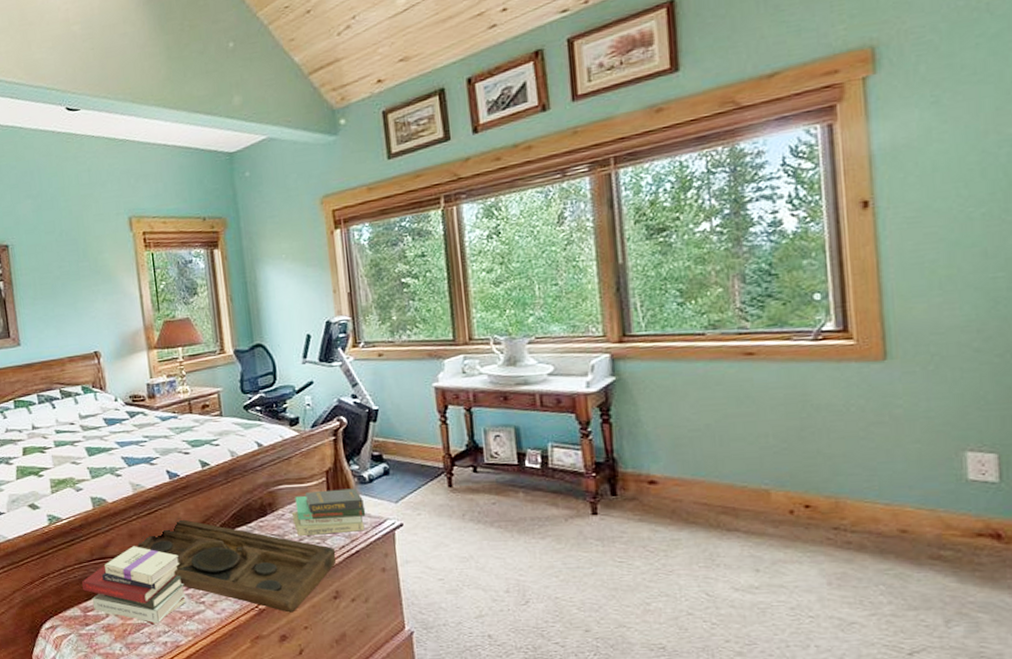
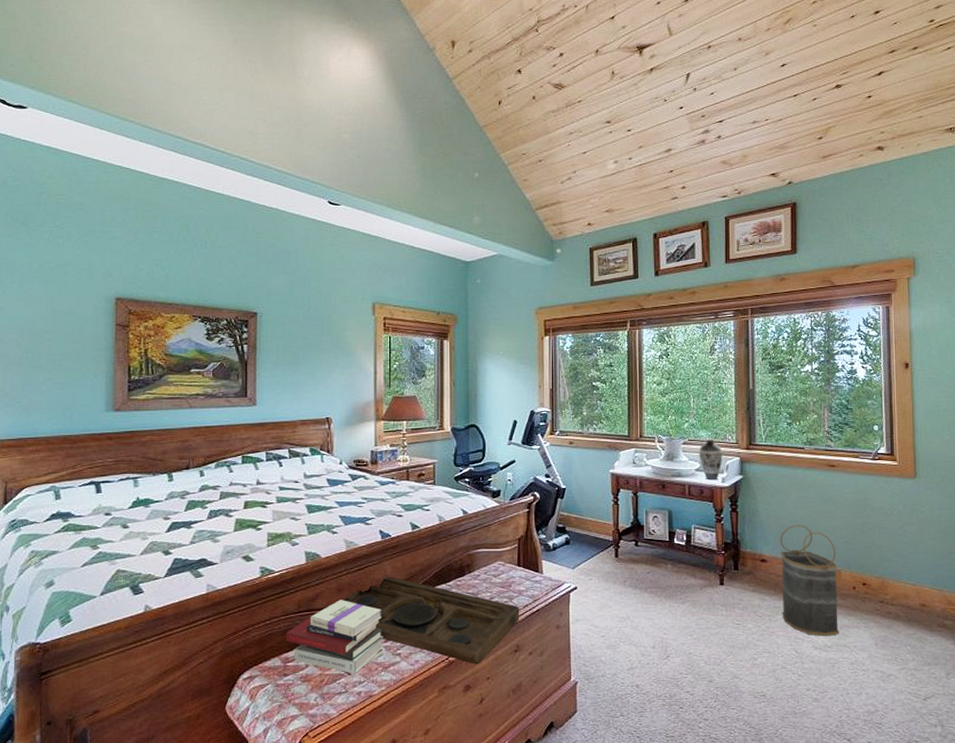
books: present [291,488,366,537] -> none [486,555,548,596]
decorative vase: none [550,334,586,386] -> present [698,440,723,480]
basket: none [675,434,772,575] -> present [780,525,840,636]

